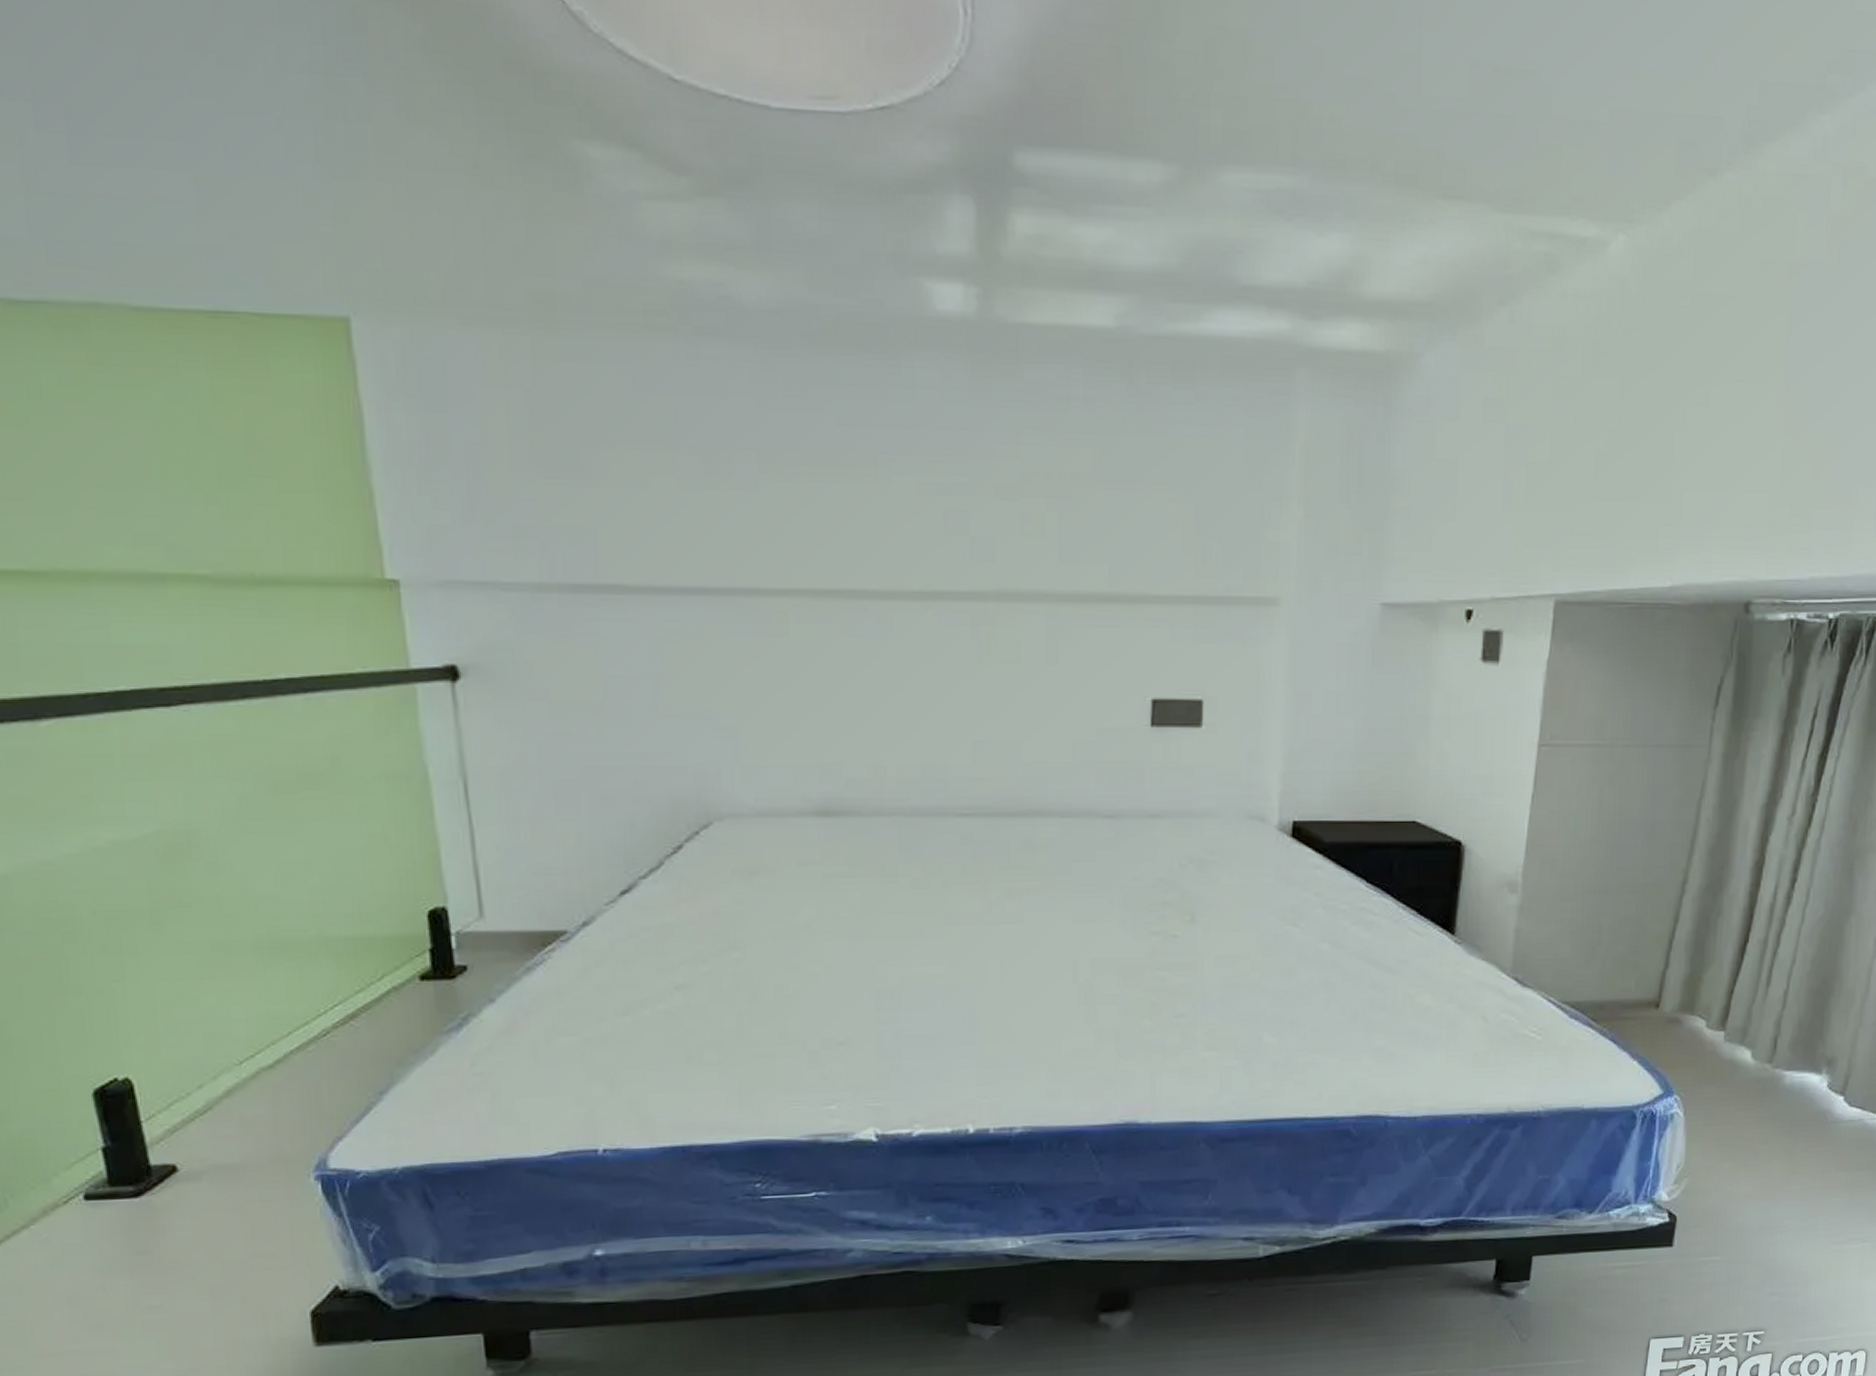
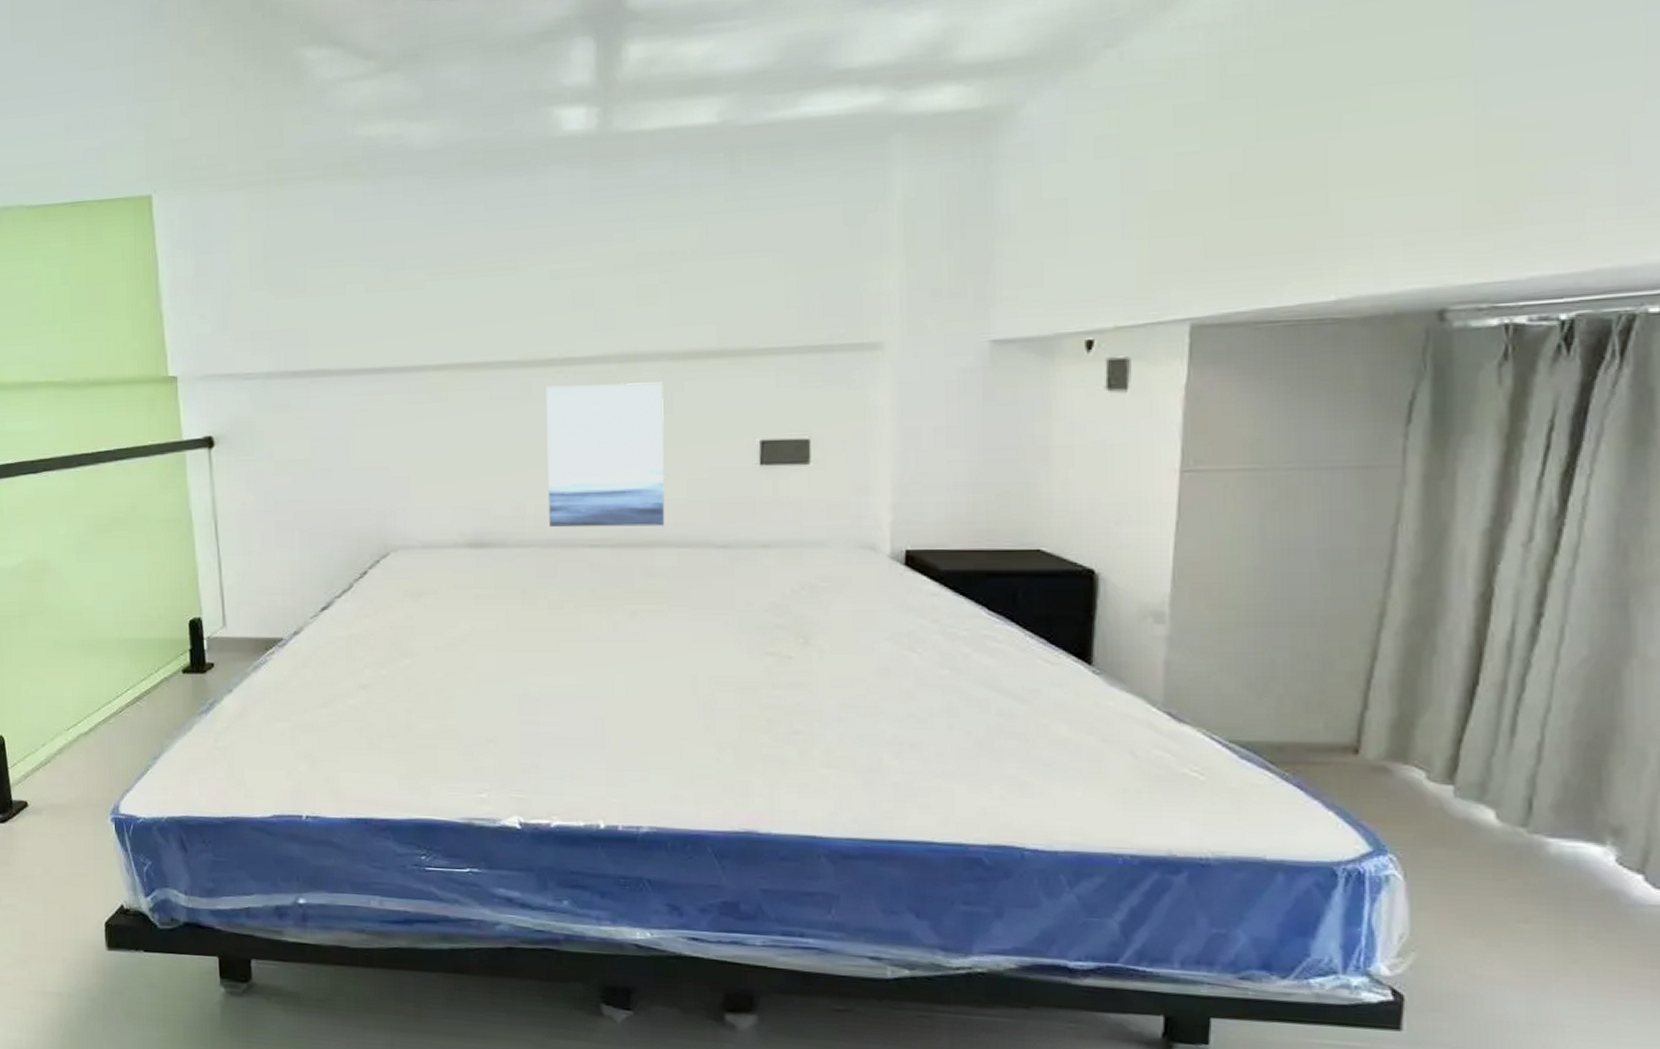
wall art: none [911,624,1048,793] -> present [546,382,665,528]

